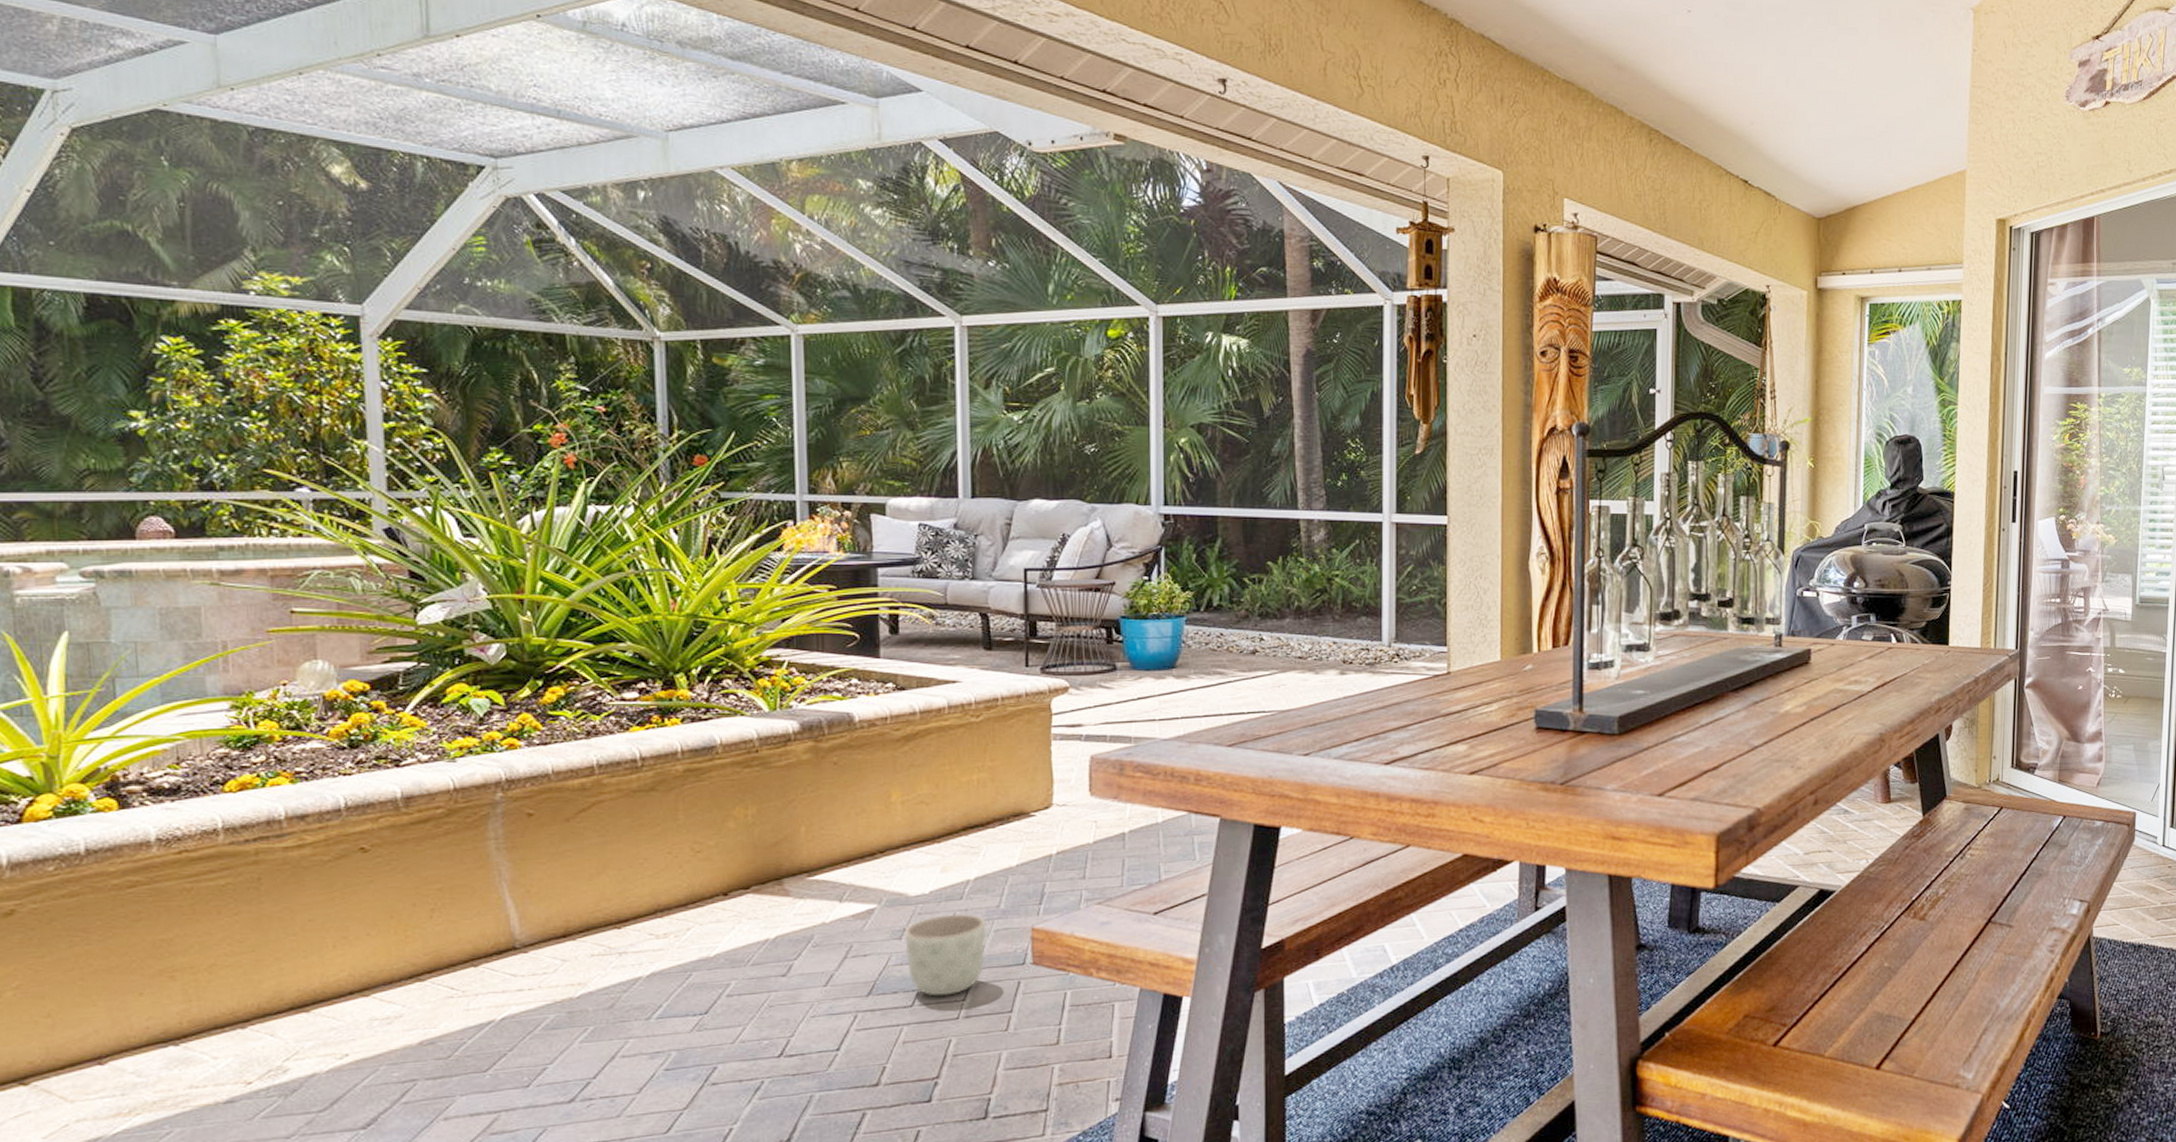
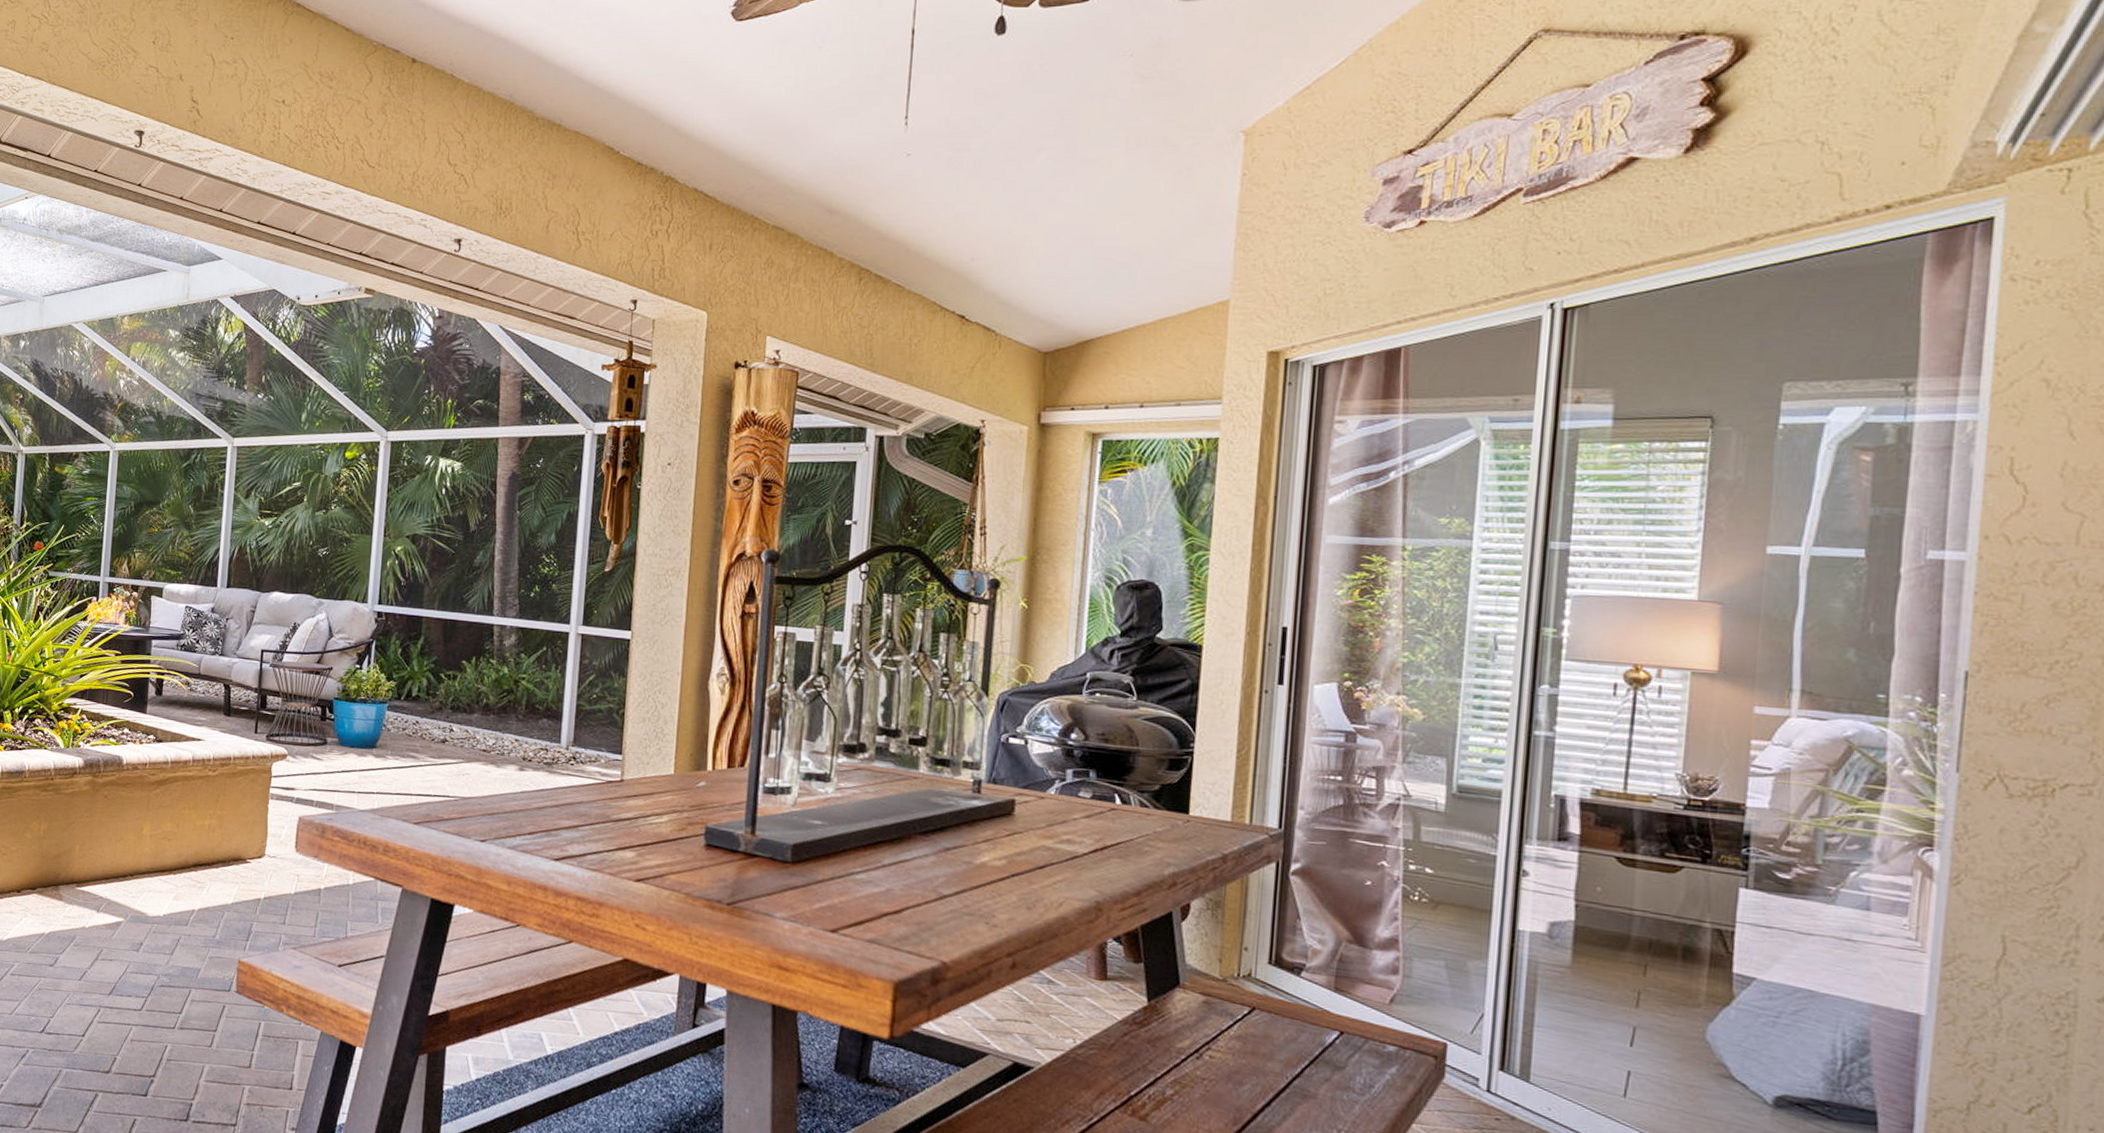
planter: present [904,913,987,997] -> none [141,936,204,1007]

